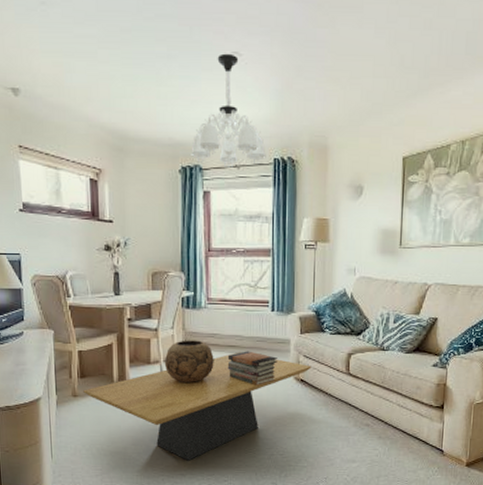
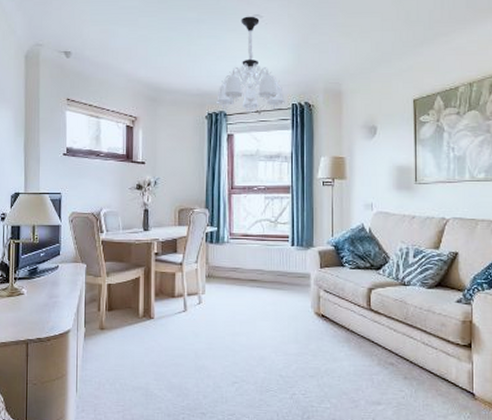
coffee table: present [83,352,311,461] -> none [110,286,332,399]
decorative bowl: present [164,340,214,384] -> none [188,274,236,318]
book stack: present [227,351,277,386] -> none [249,285,298,321]

